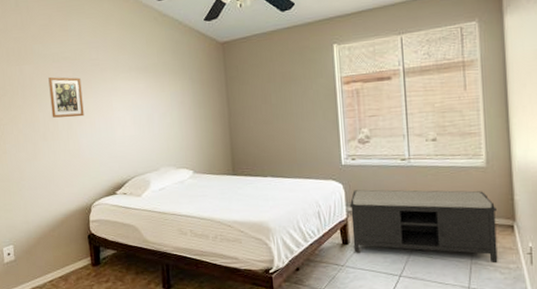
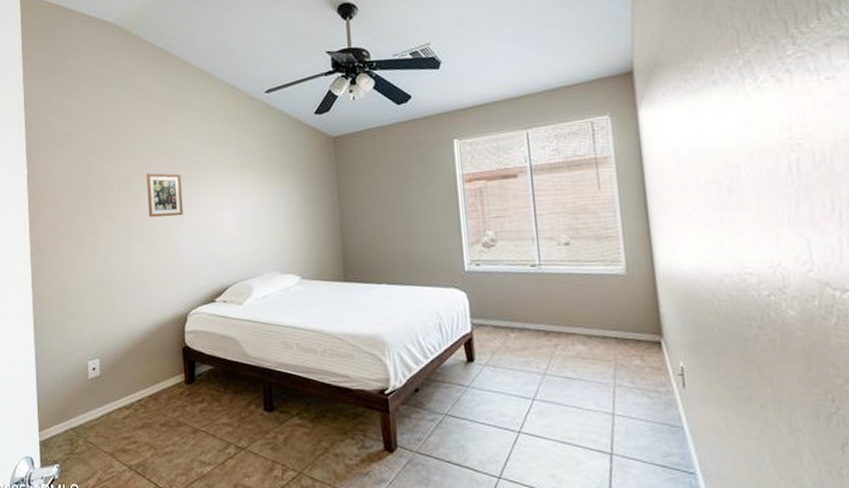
bench: present [349,189,498,264] -> none [474,299,645,386]

